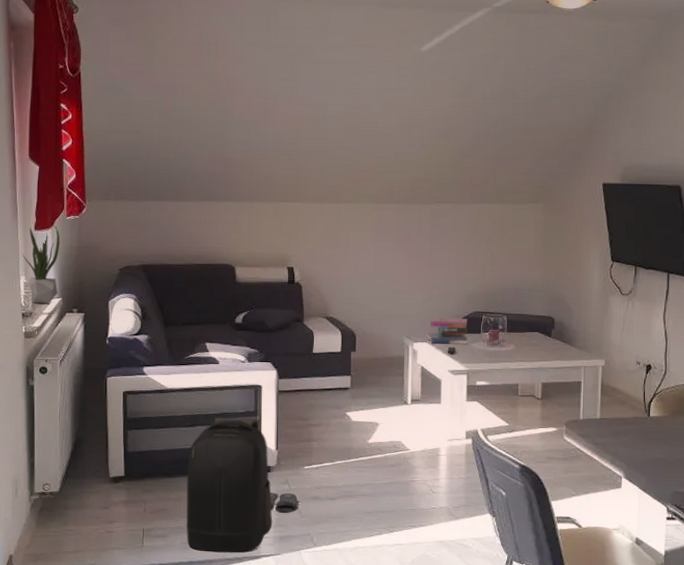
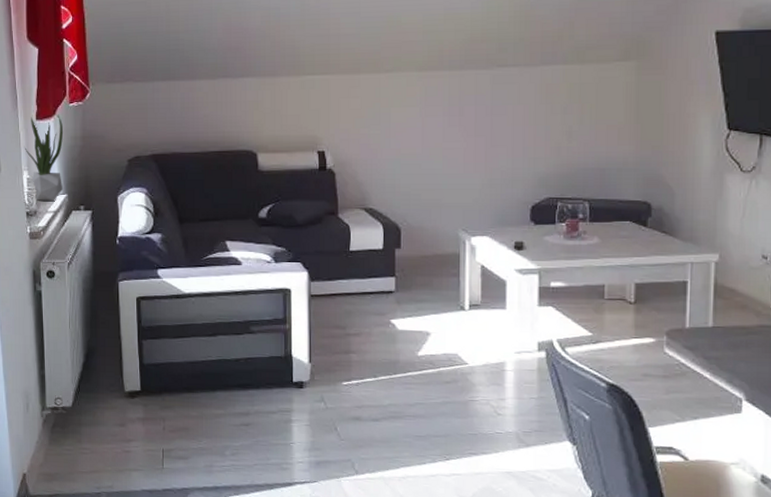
backpack: present [186,418,273,553] -> none [209,326,307,478]
slippers: present [270,492,300,513] -> none [304,411,338,435]
books: present [426,318,469,344] -> none [486,207,541,238]

